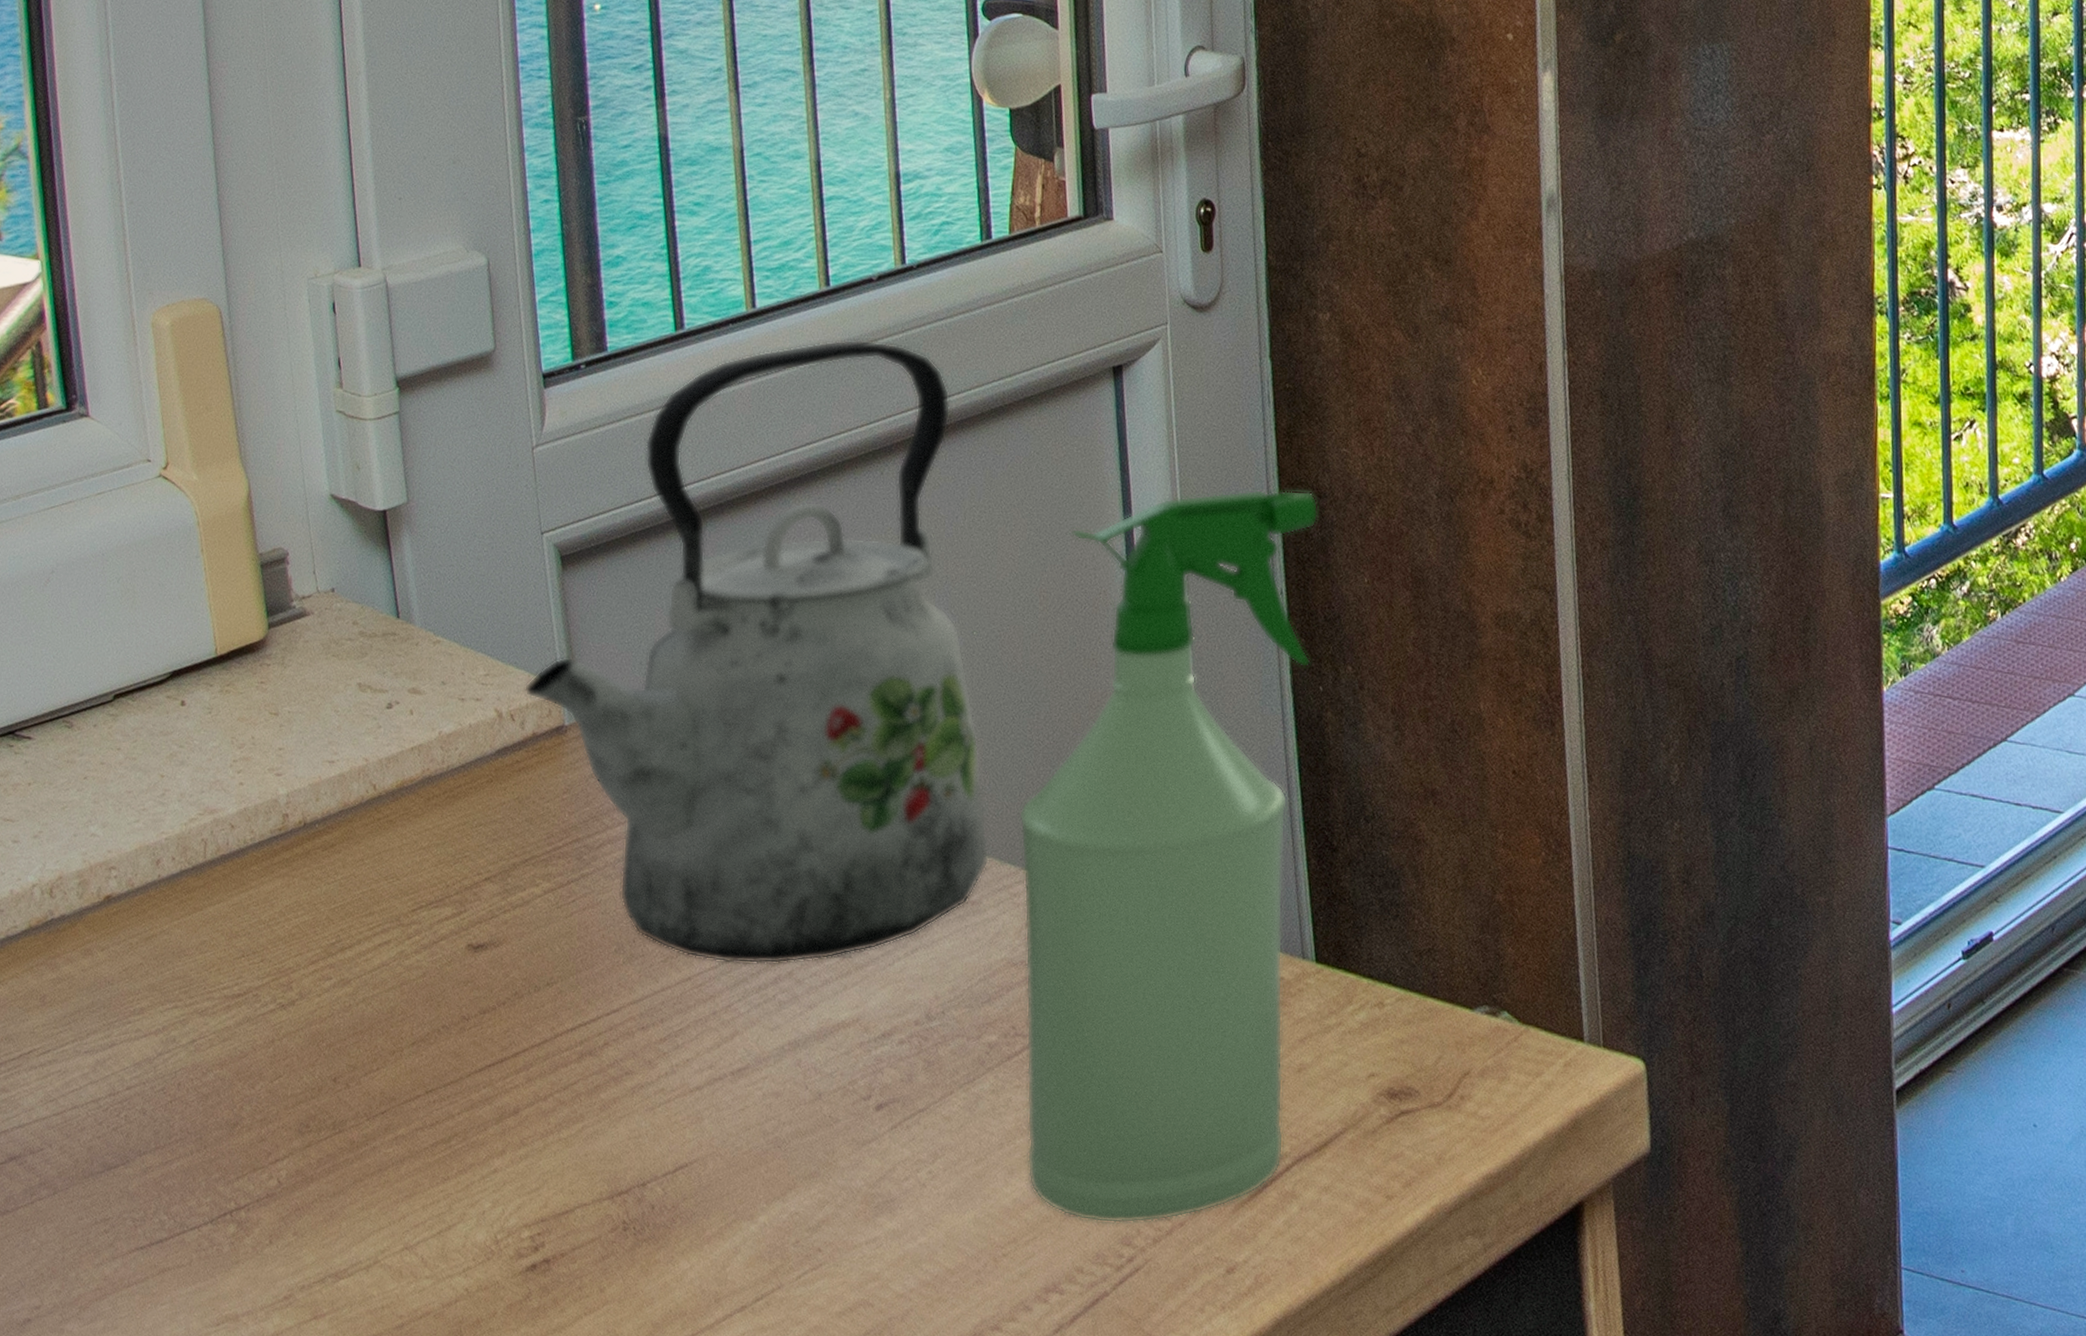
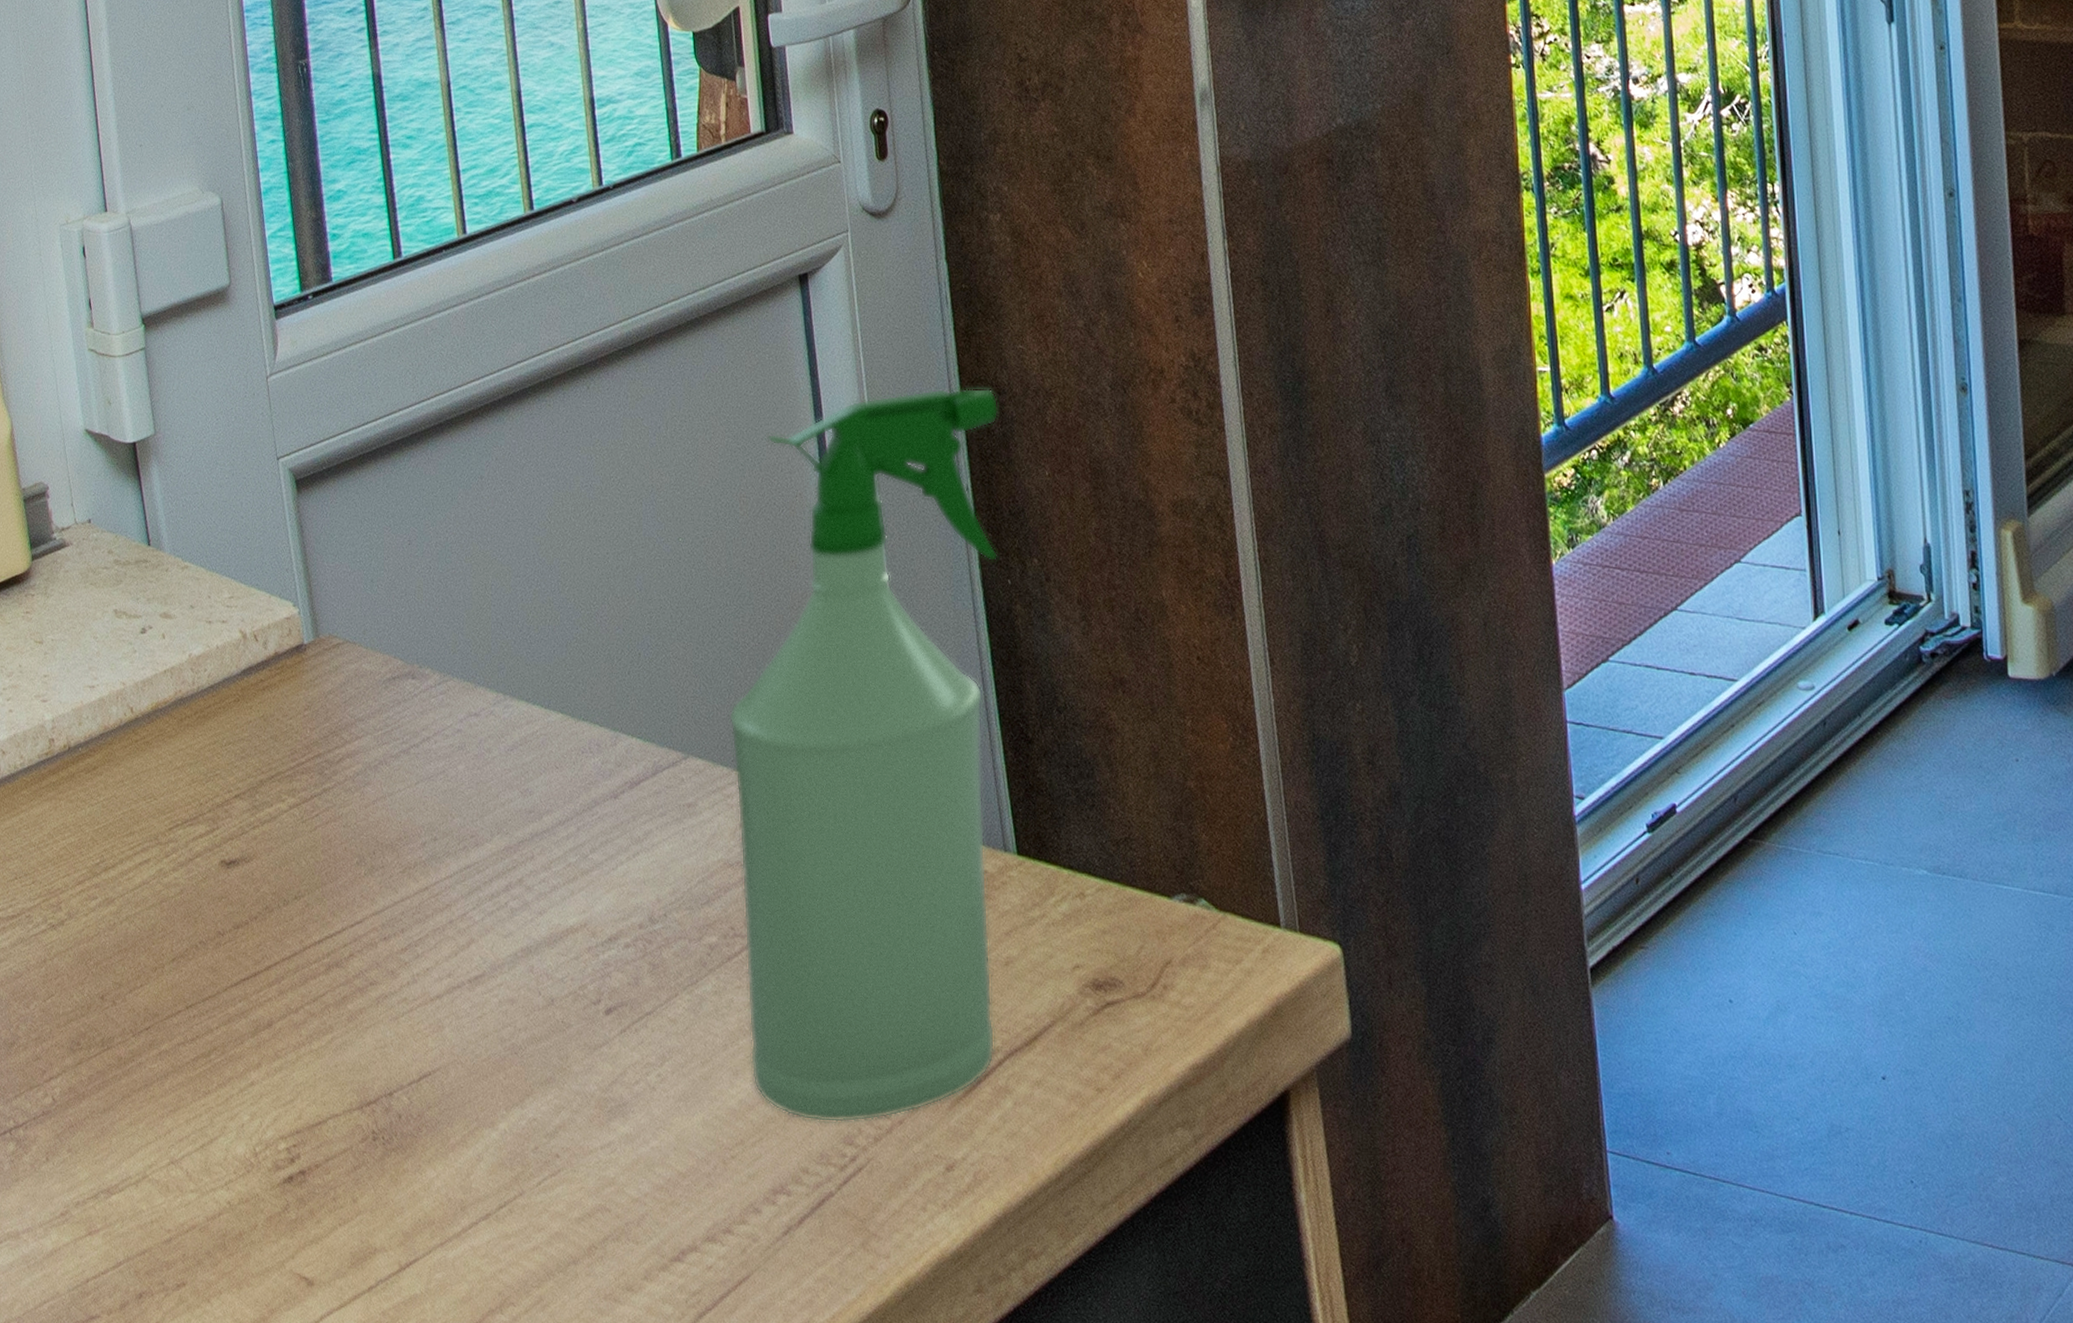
kettle: present [525,339,989,964] -> none [266,260,702,872]

